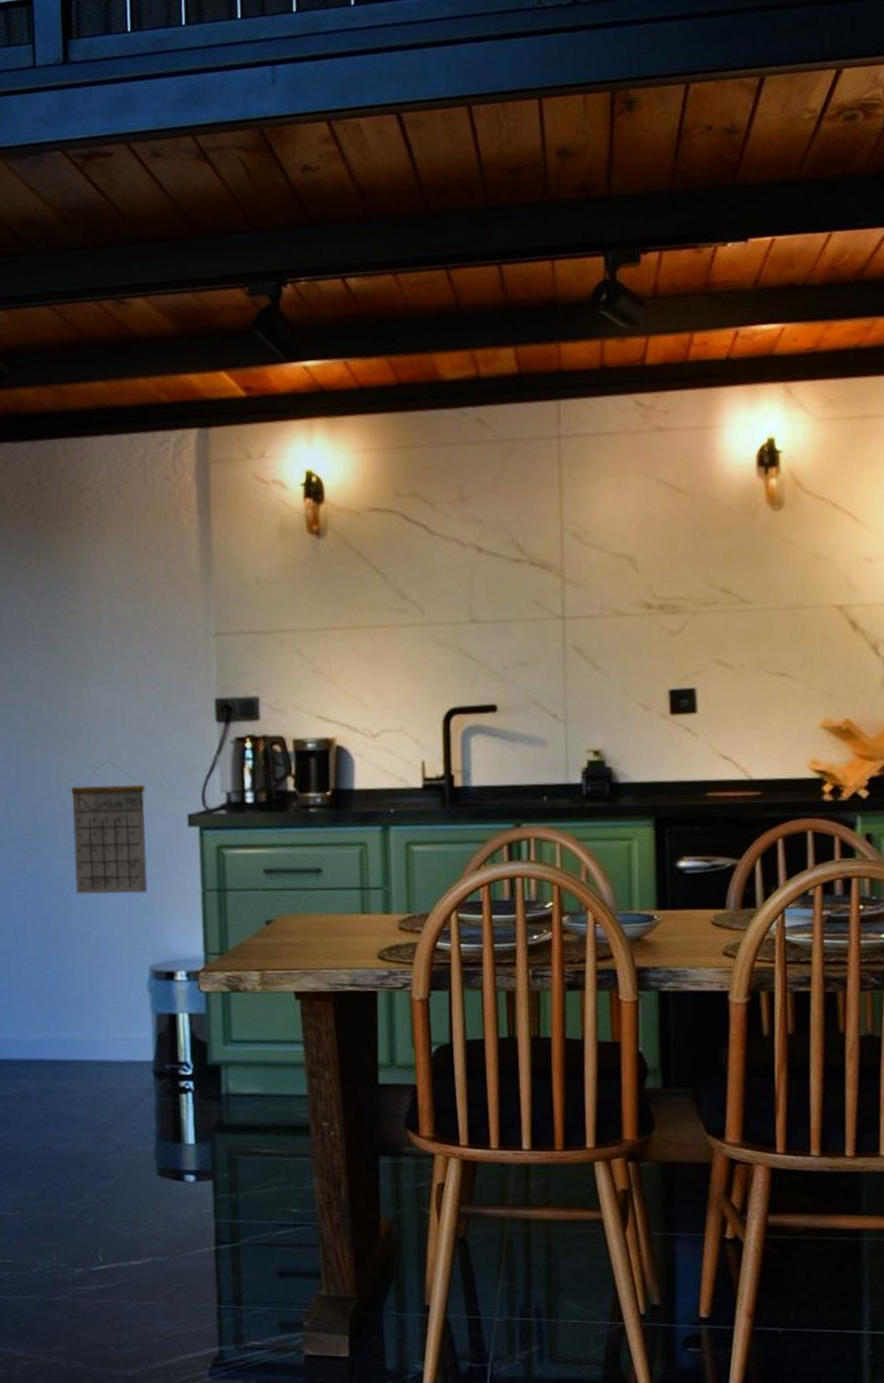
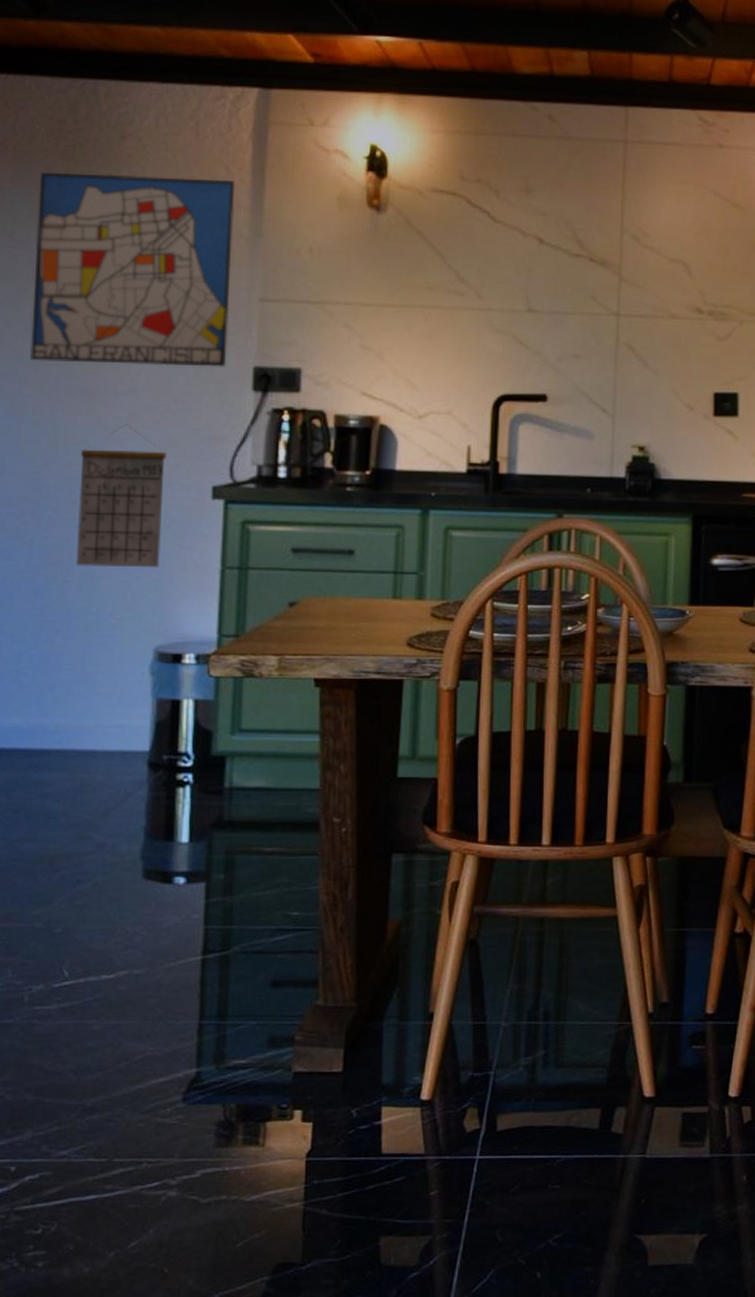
wall art: none [13,521,191,709] -> present [30,172,235,367]

